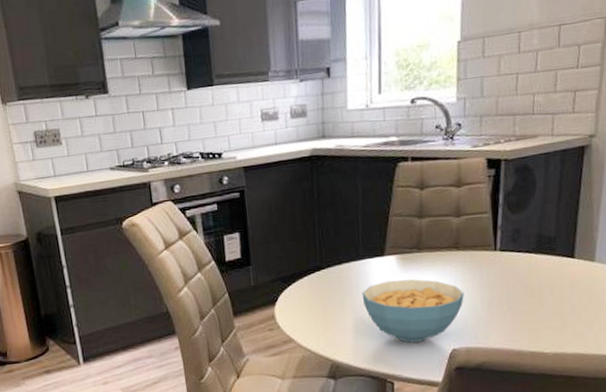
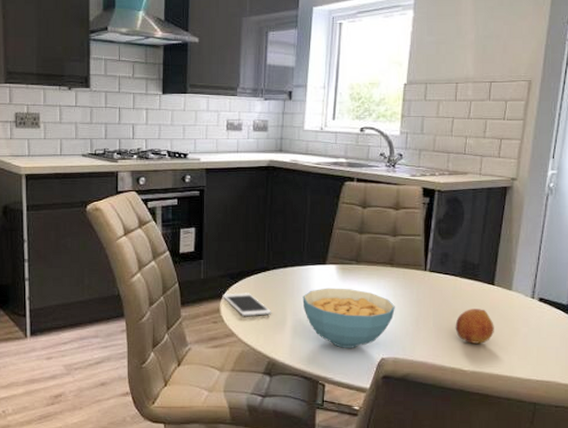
cell phone: none [276,295,331,321] -> present [222,293,272,317]
fruit: none [532,285,577,324] -> present [455,309,494,344]

